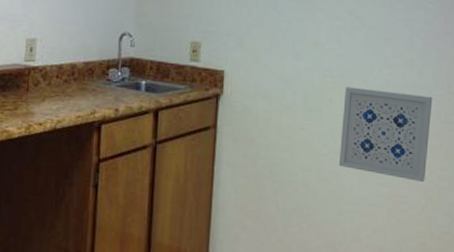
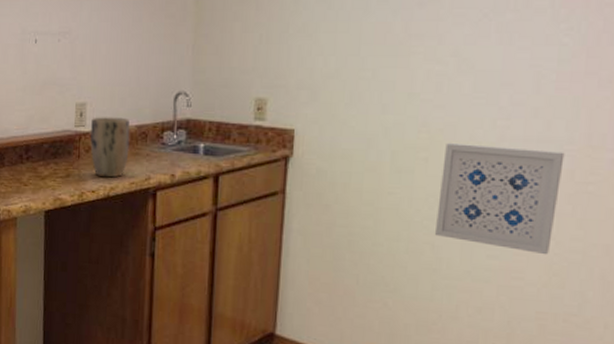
plant pot: none [39,52,78,111] -> present [90,117,130,178]

